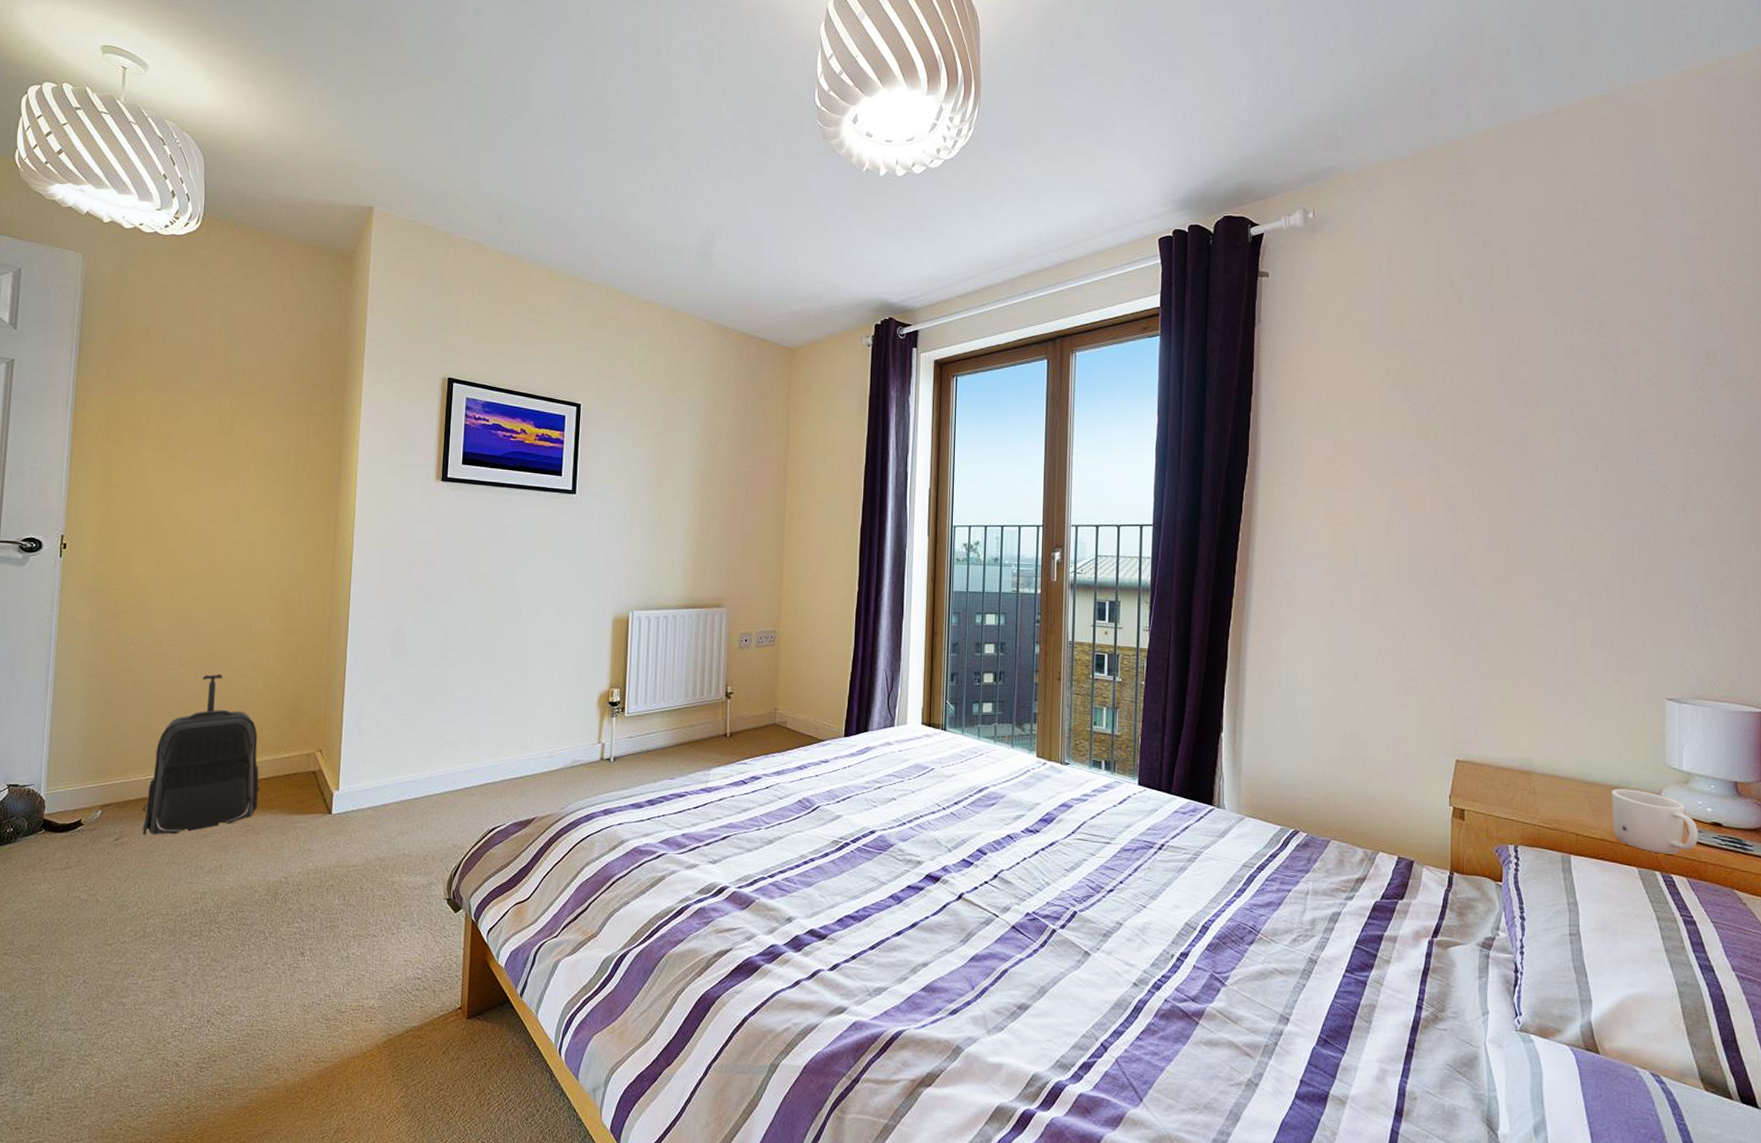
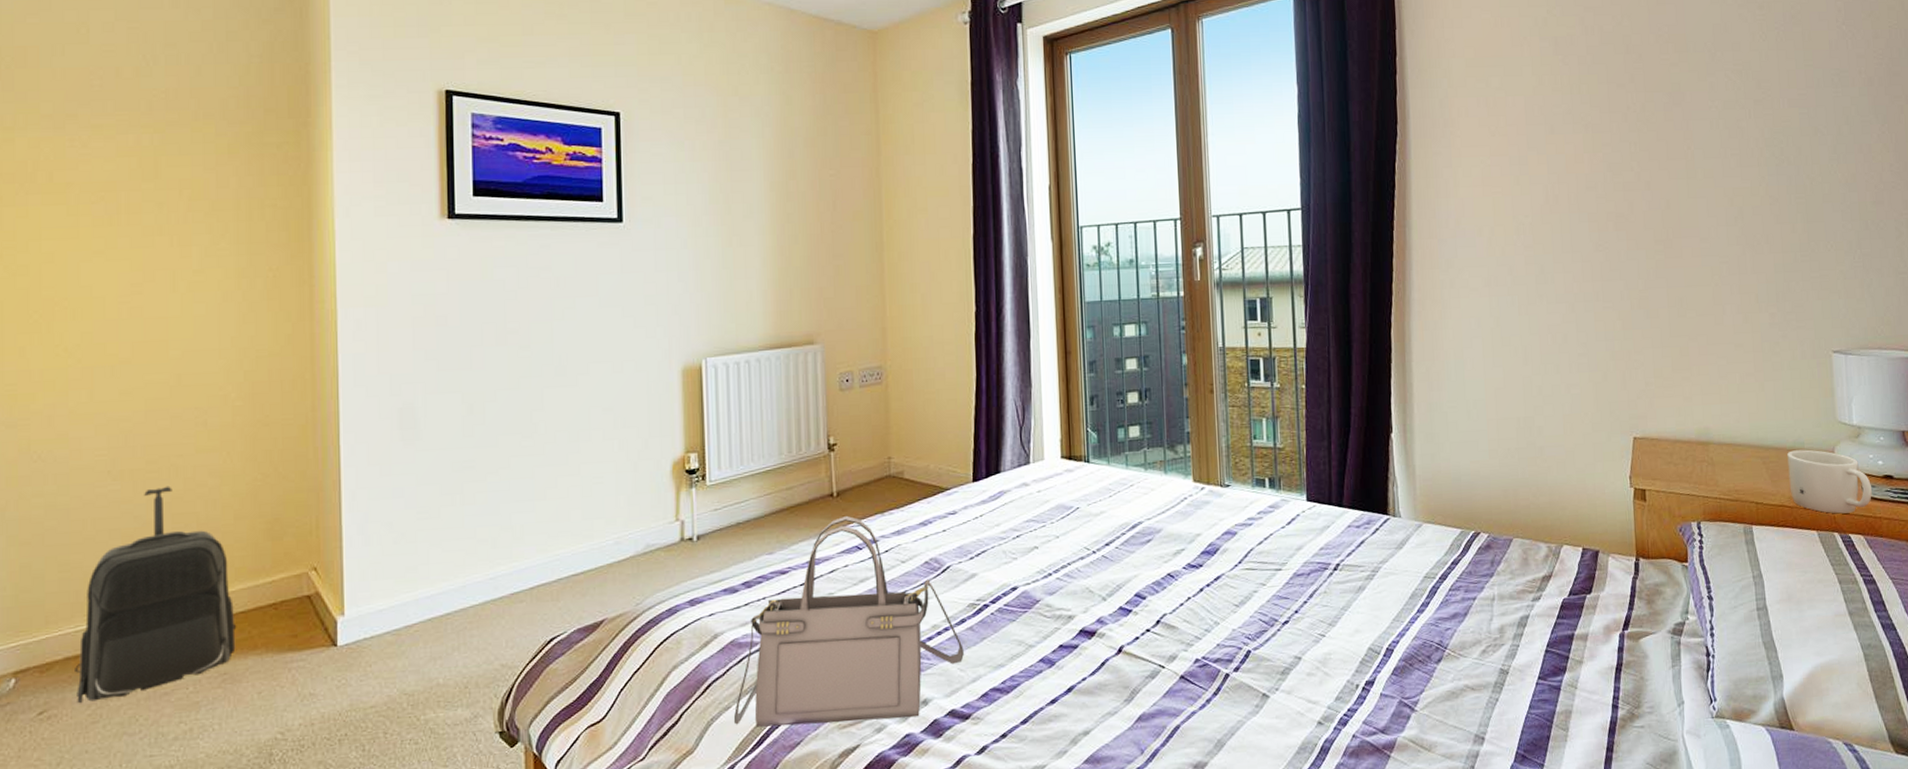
handbag: none [631,753,825,932] -> present [733,515,964,727]

